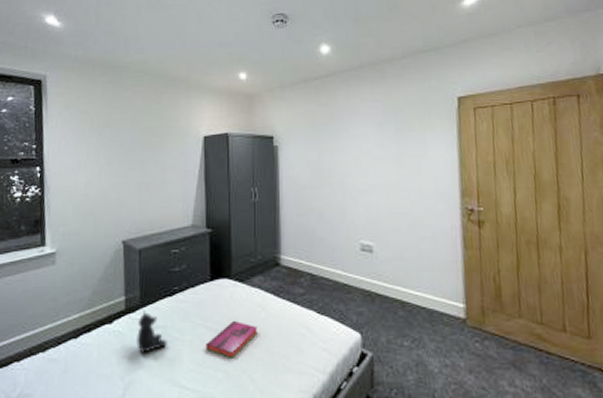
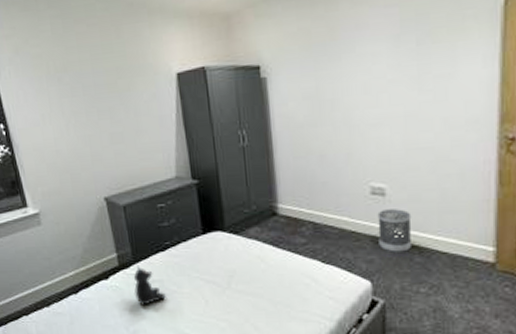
hardback book: present [205,320,258,358] -> none [205,272,258,308]
wastebasket: none [366,265,397,306] -> present [377,209,413,252]

